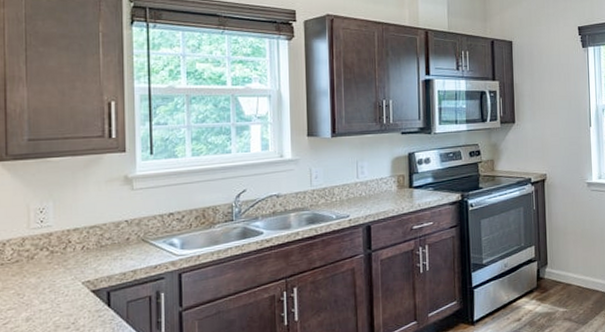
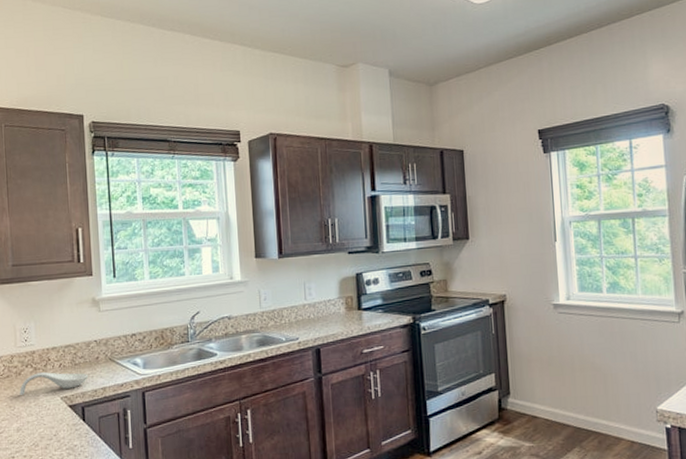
spoon rest: none [31,255,116,281] -> present [19,372,88,395]

